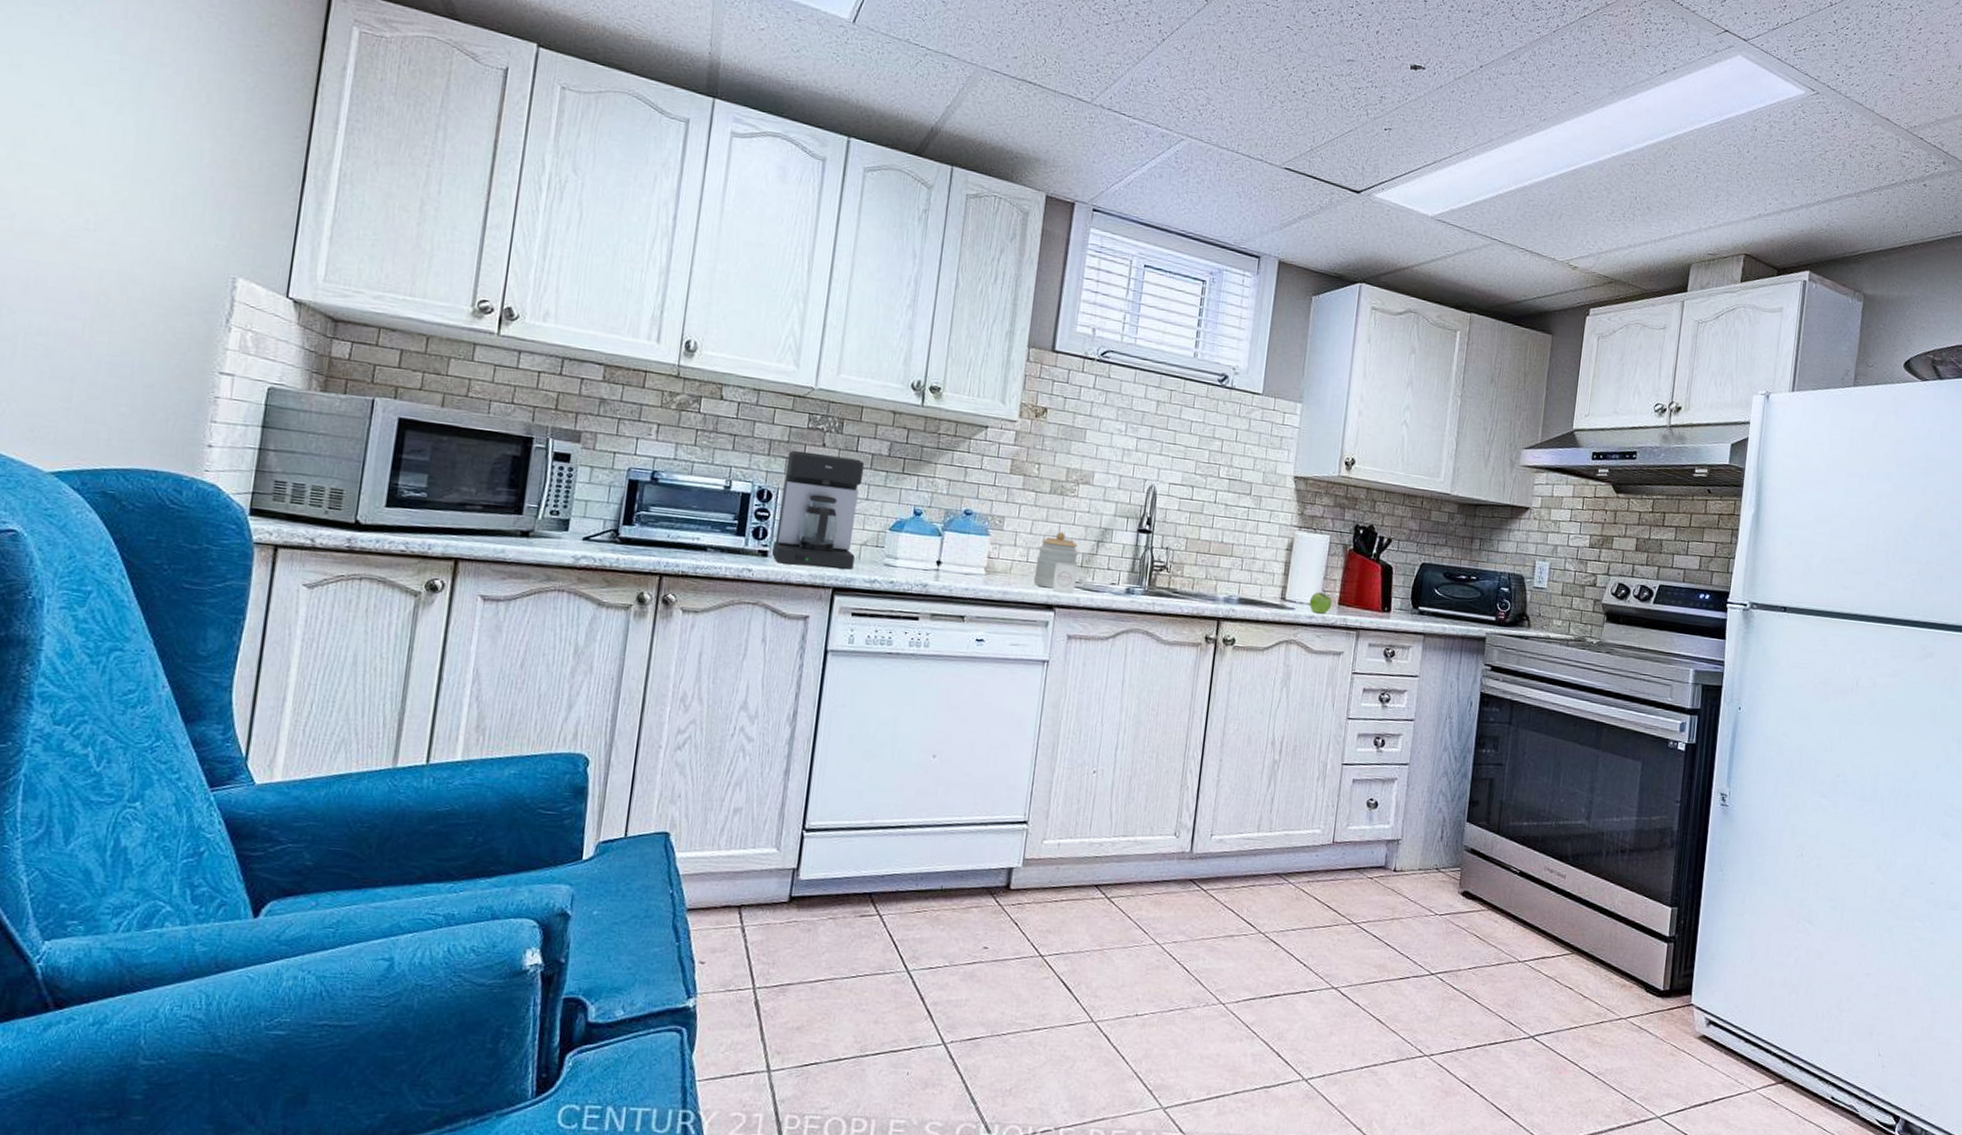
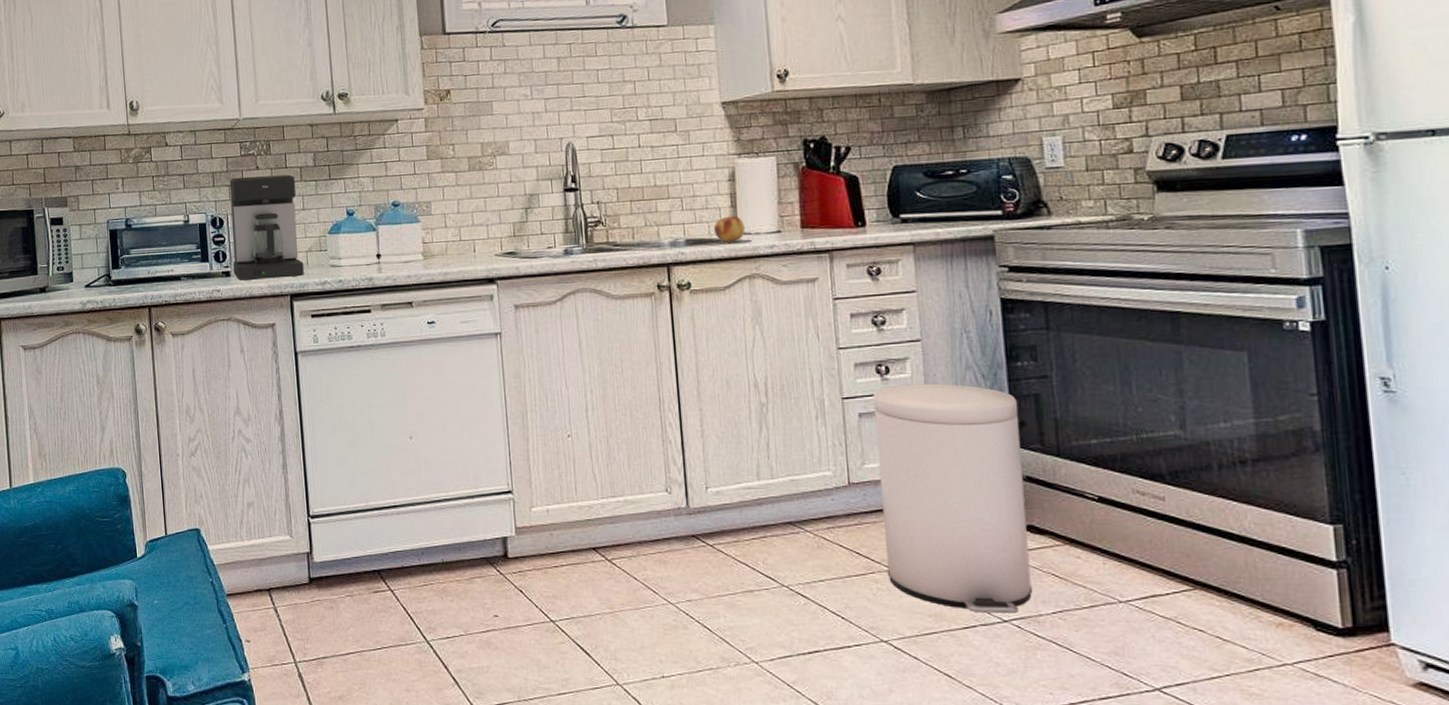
jar: present [1033,532,1080,589] -> none [468,206,511,263]
mug: present [1052,562,1086,594] -> none [488,234,522,266]
fruit: none [1264,581,1292,608] -> present [713,214,745,243]
fruit: present [1309,592,1332,615] -> none [766,218,794,243]
pedal bin: none [1348,757,1477,968] -> present [872,383,1033,613]

